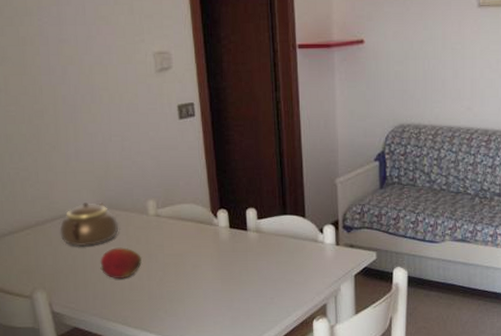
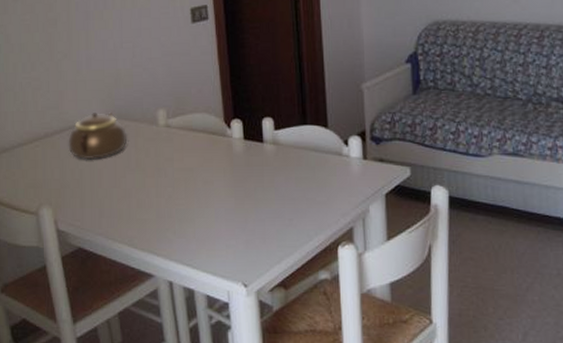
fruit: present [100,247,143,278] -> none [107,161,151,194]

